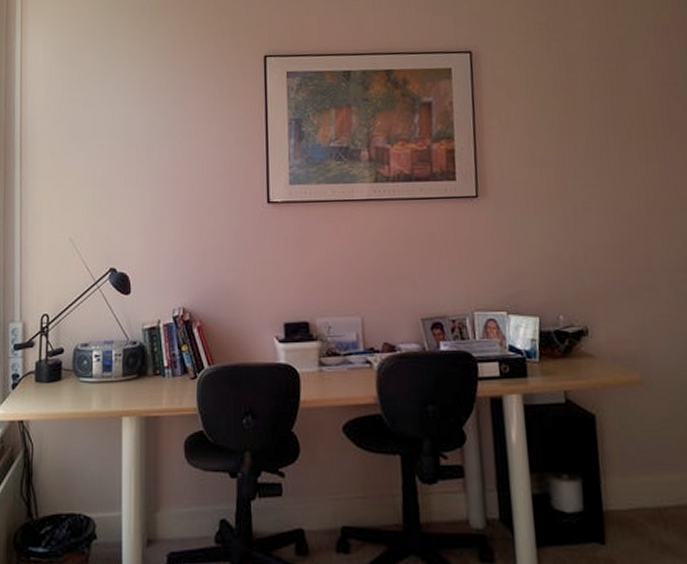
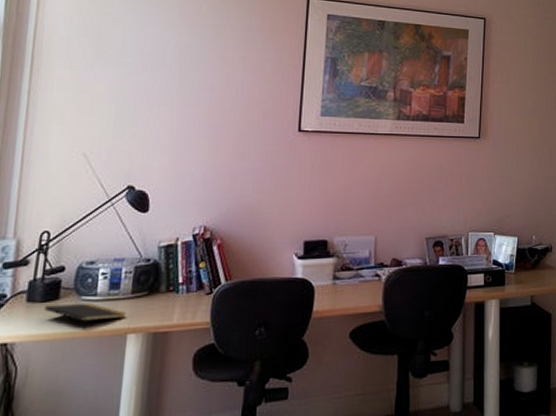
notepad: none [49,384,119,411] -> present [43,302,126,330]

